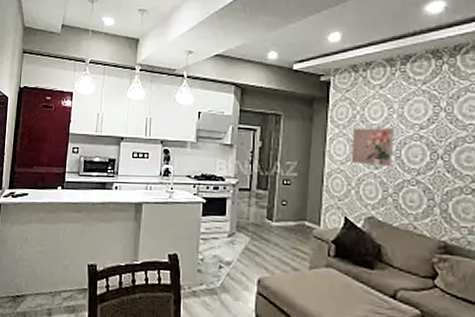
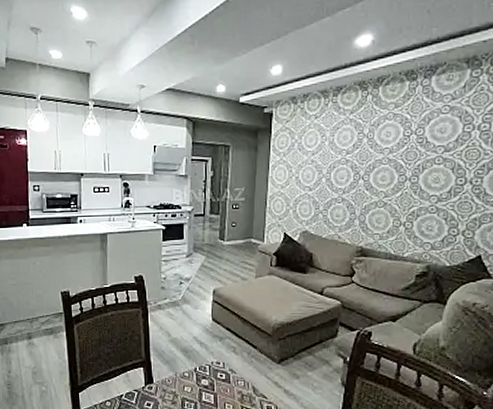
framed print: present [351,128,394,167] -> none [289,154,325,189]

